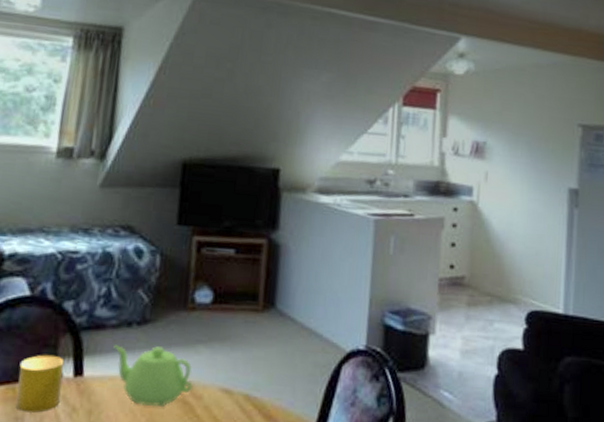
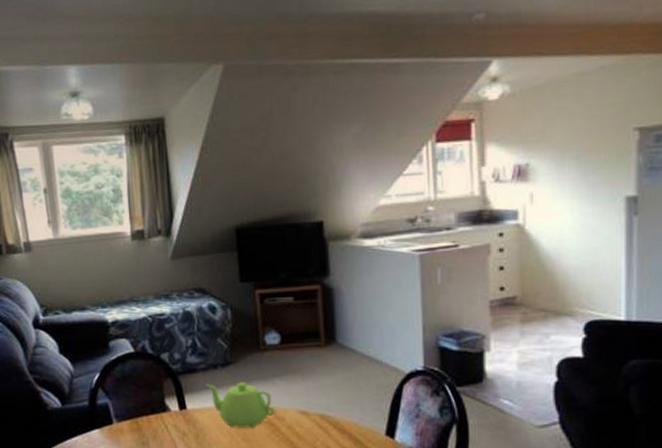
cup: present [15,354,65,413] -> none [137,395,172,438]

